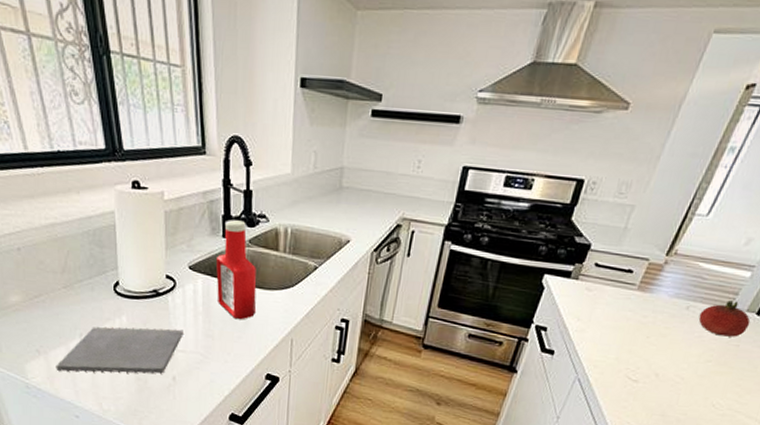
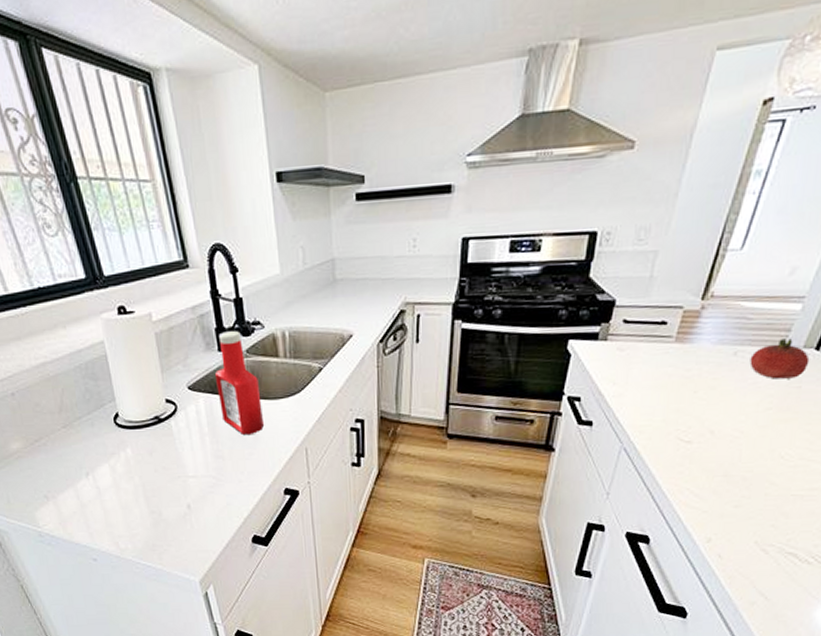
notepad: present [56,326,183,374] -> none [66,454,192,516]

